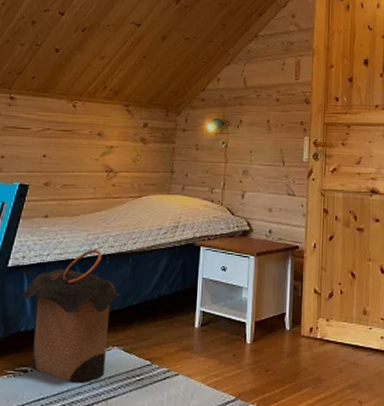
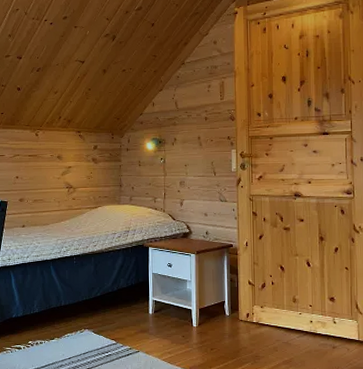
laundry hamper: present [23,250,120,384] -> none [12,252,87,358]

